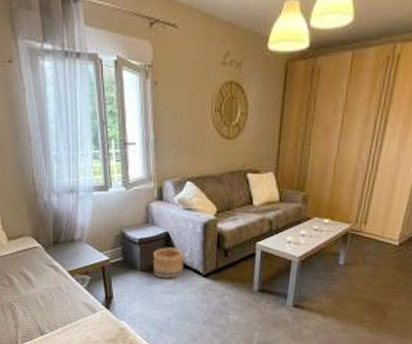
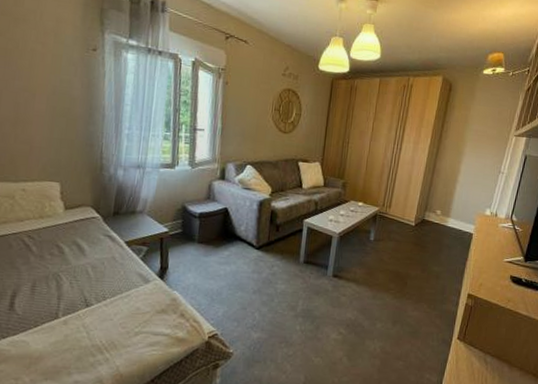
basket: present [152,247,184,279] -> none [210,221,240,251]

